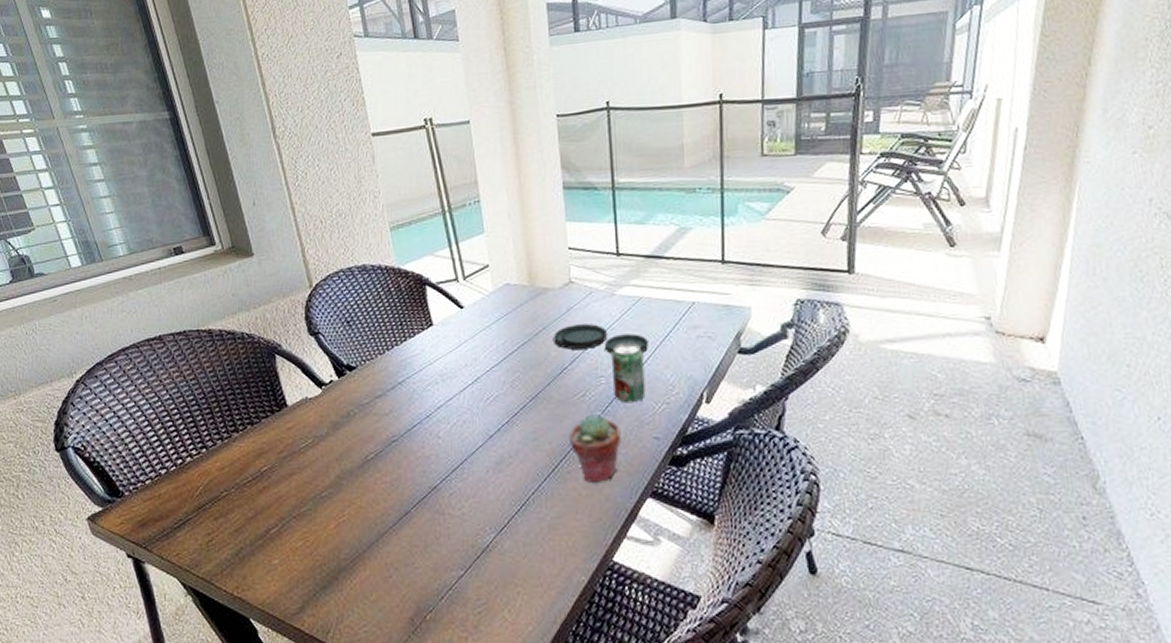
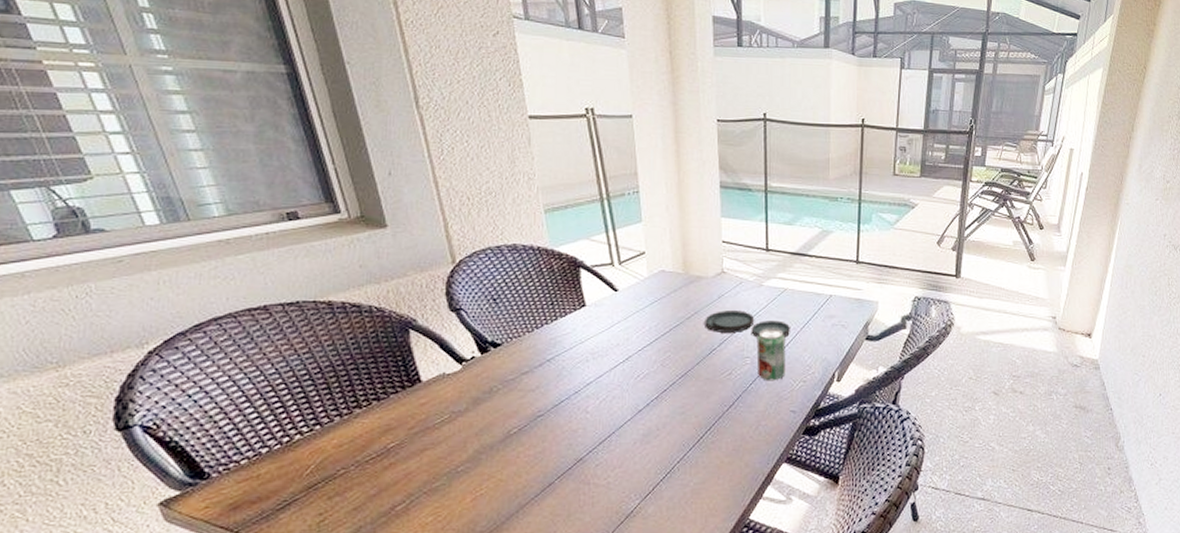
potted succulent: present [568,413,621,482] -> none [714,389,762,451]

